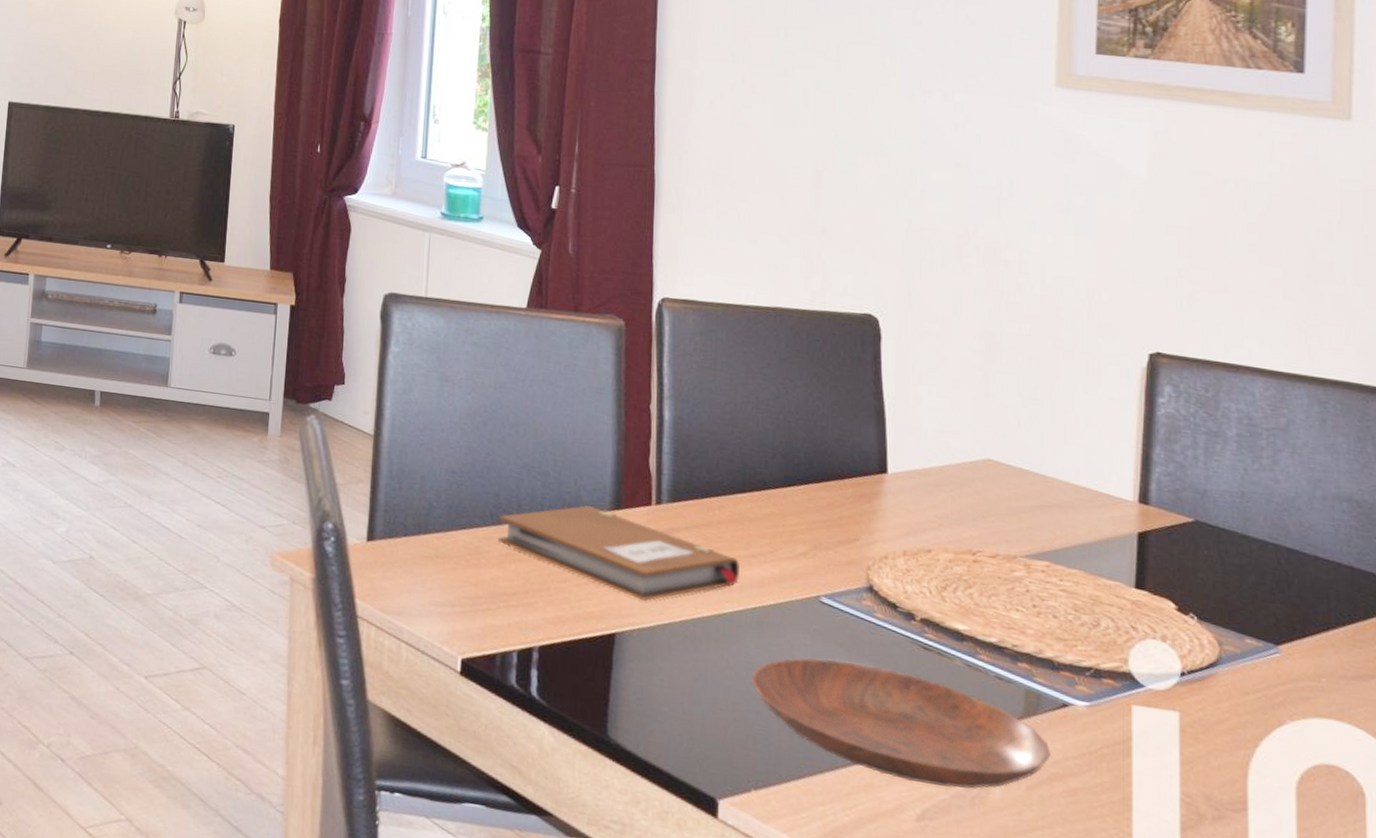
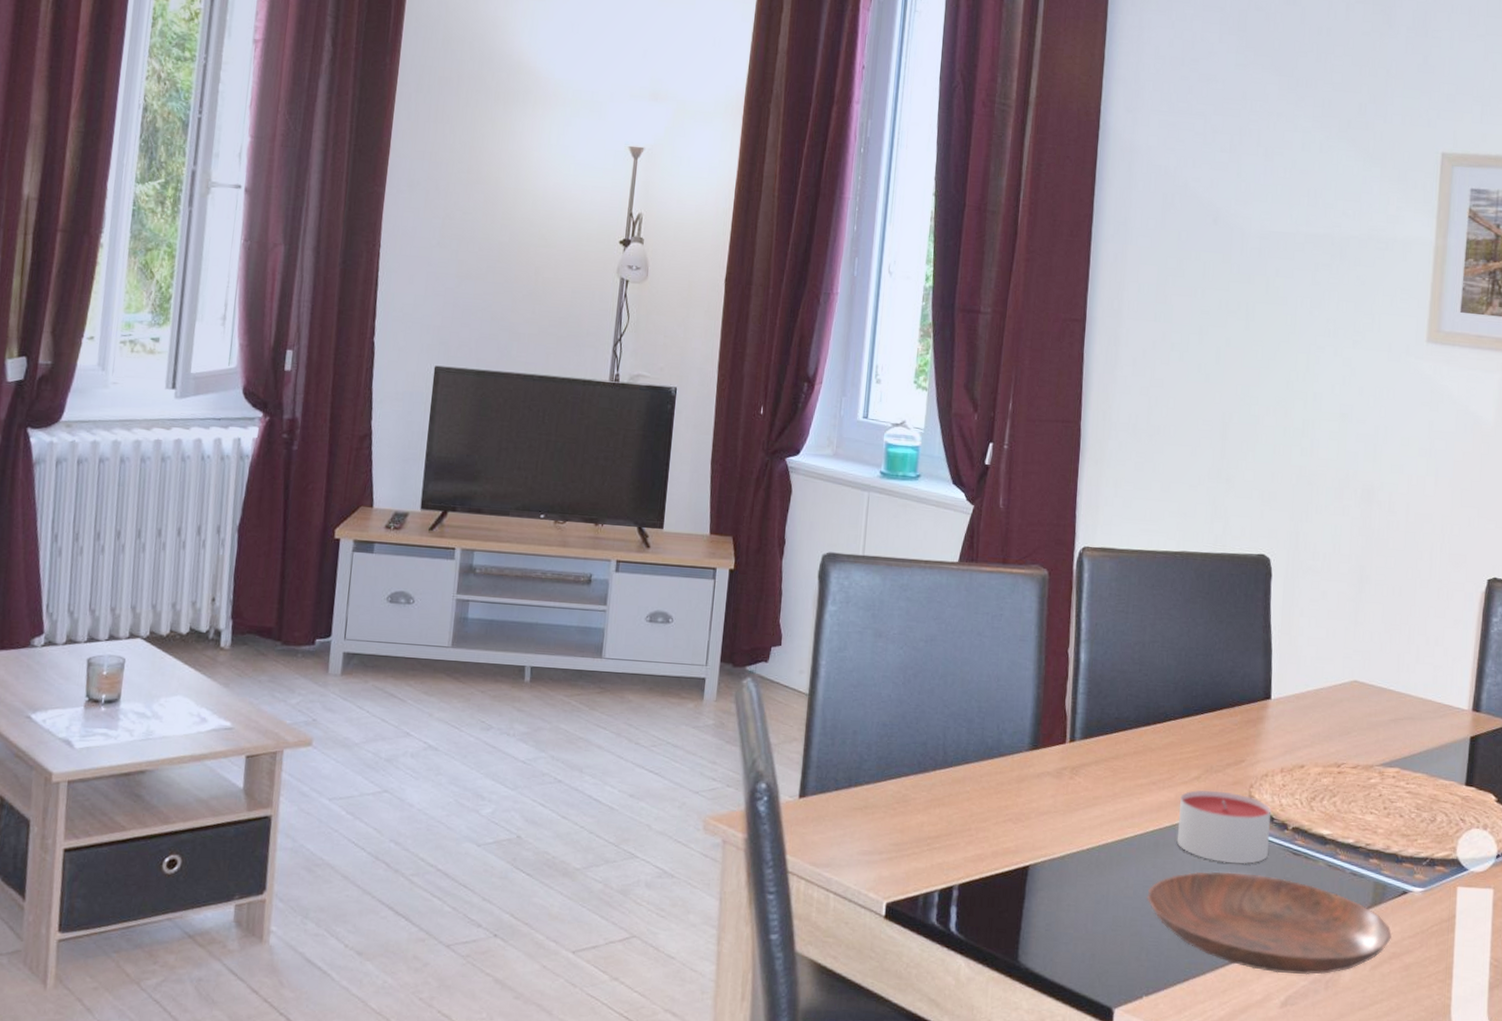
notebook: present [498,505,740,601] -> none [924,748,1142,833]
candle: none [783,567,894,654] -> present [1176,790,1272,864]

